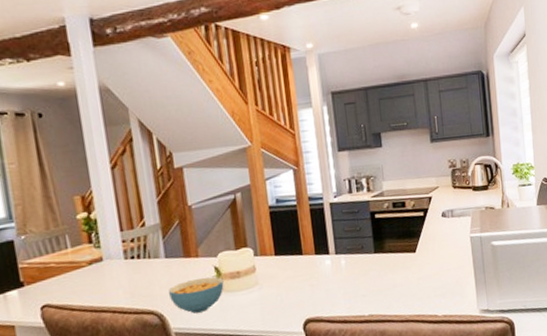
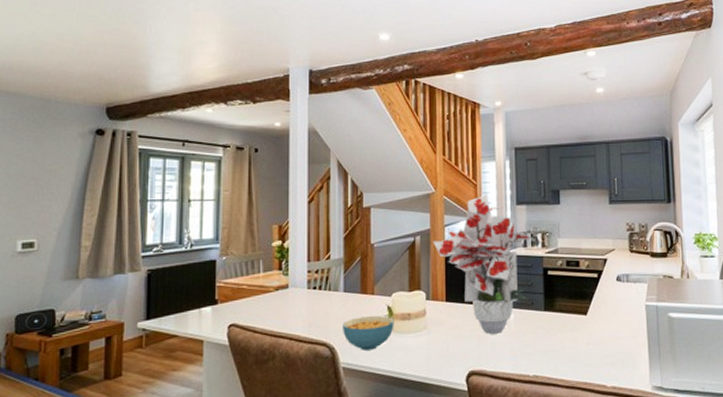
bouquet: none [255,143,360,282] -> present [433,194,535,334]

